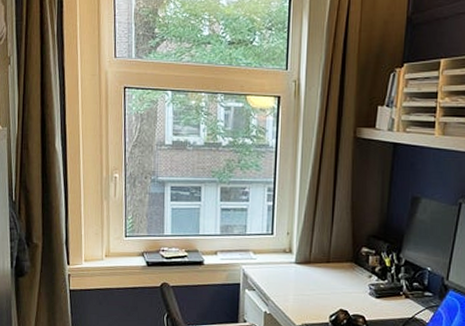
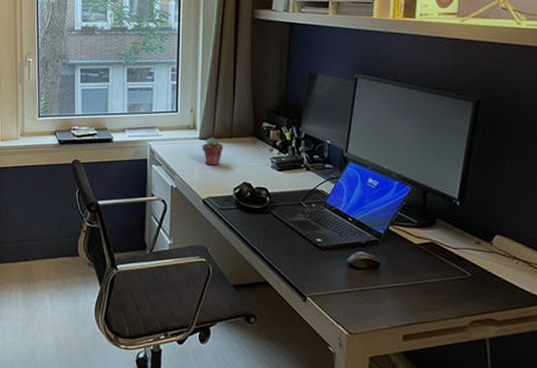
potted succulent: none [297,262,320,292] -> present [202,137,223,166]

